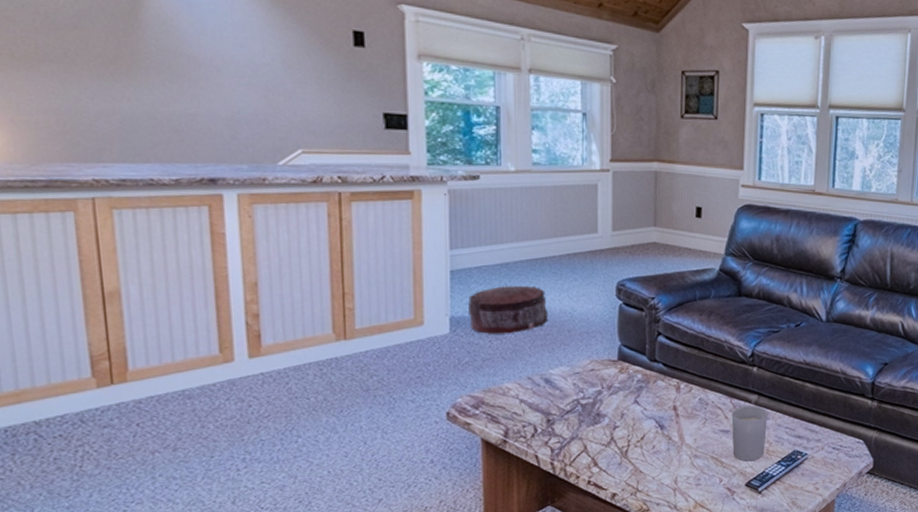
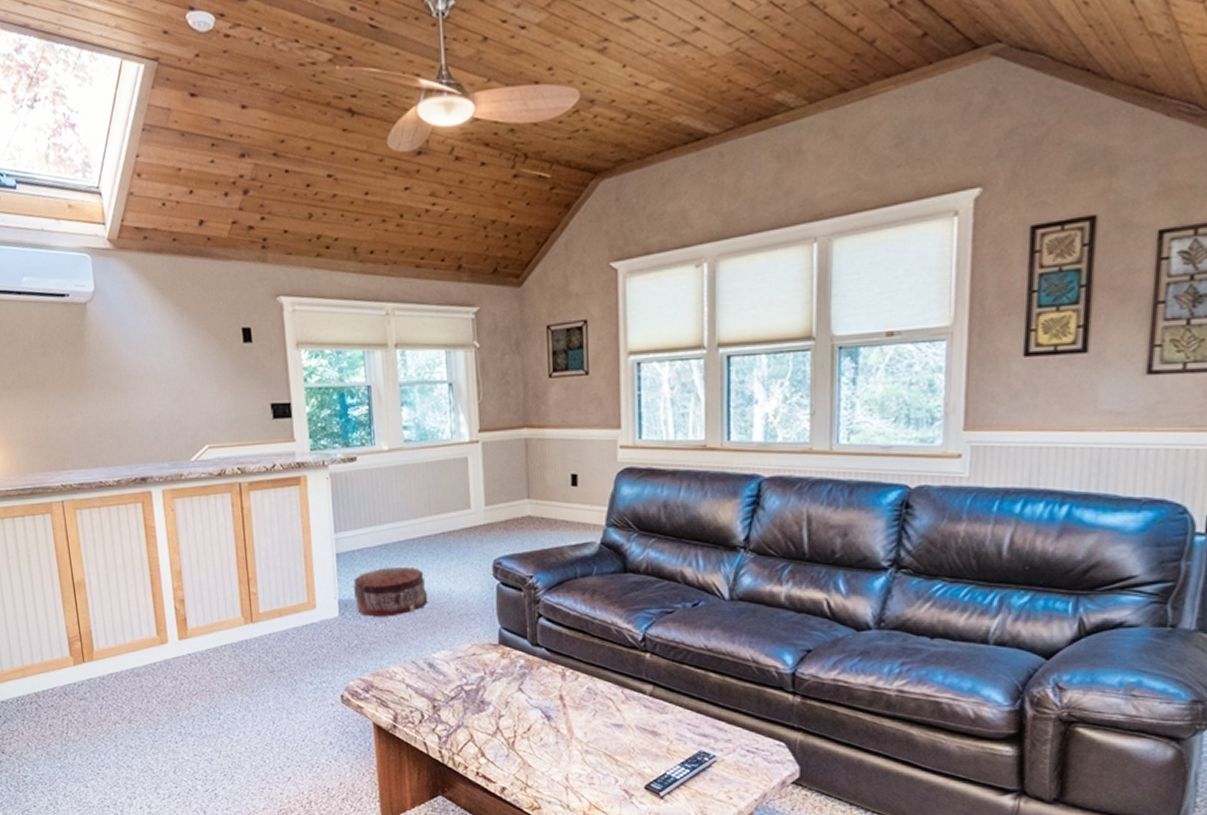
candle holder: present [731,405,768,462] -> none [624,697,666,761]

